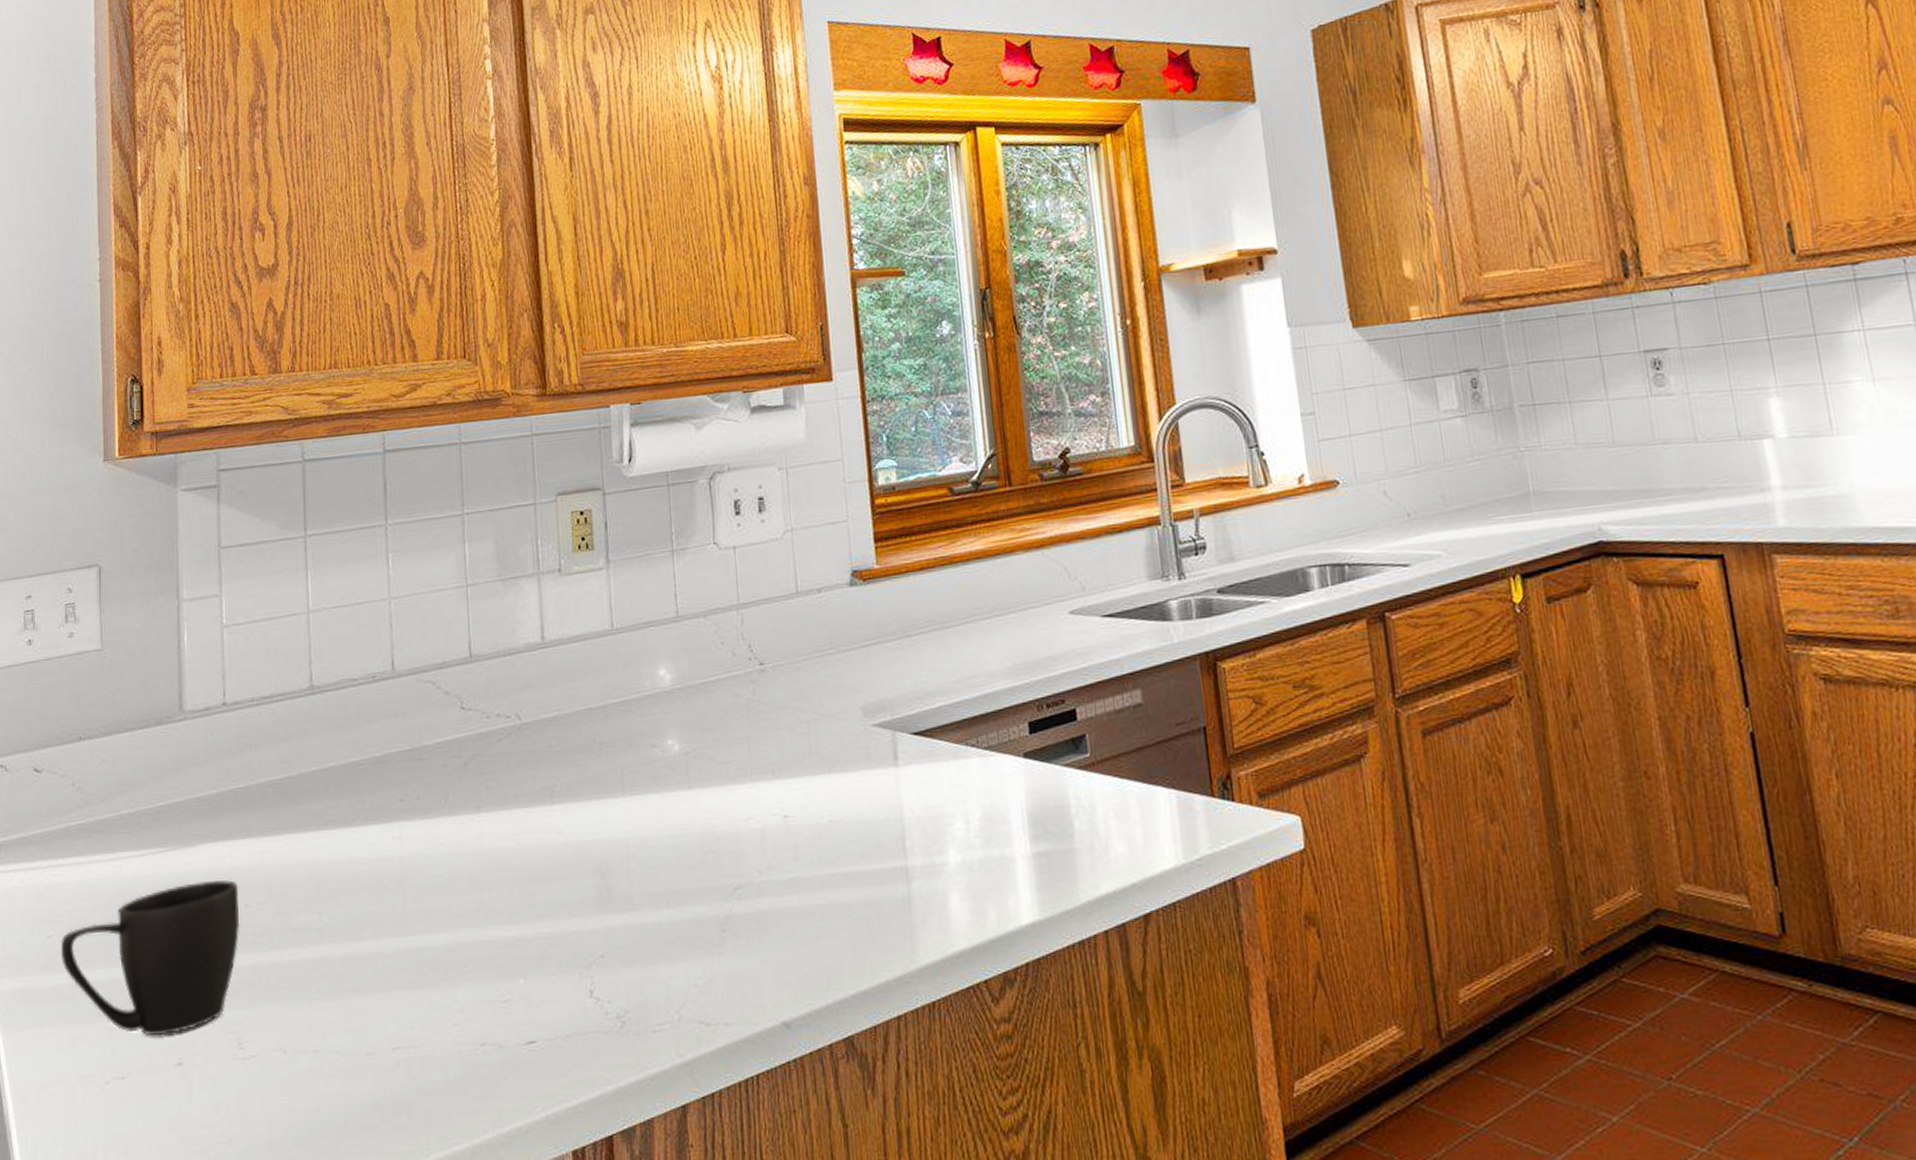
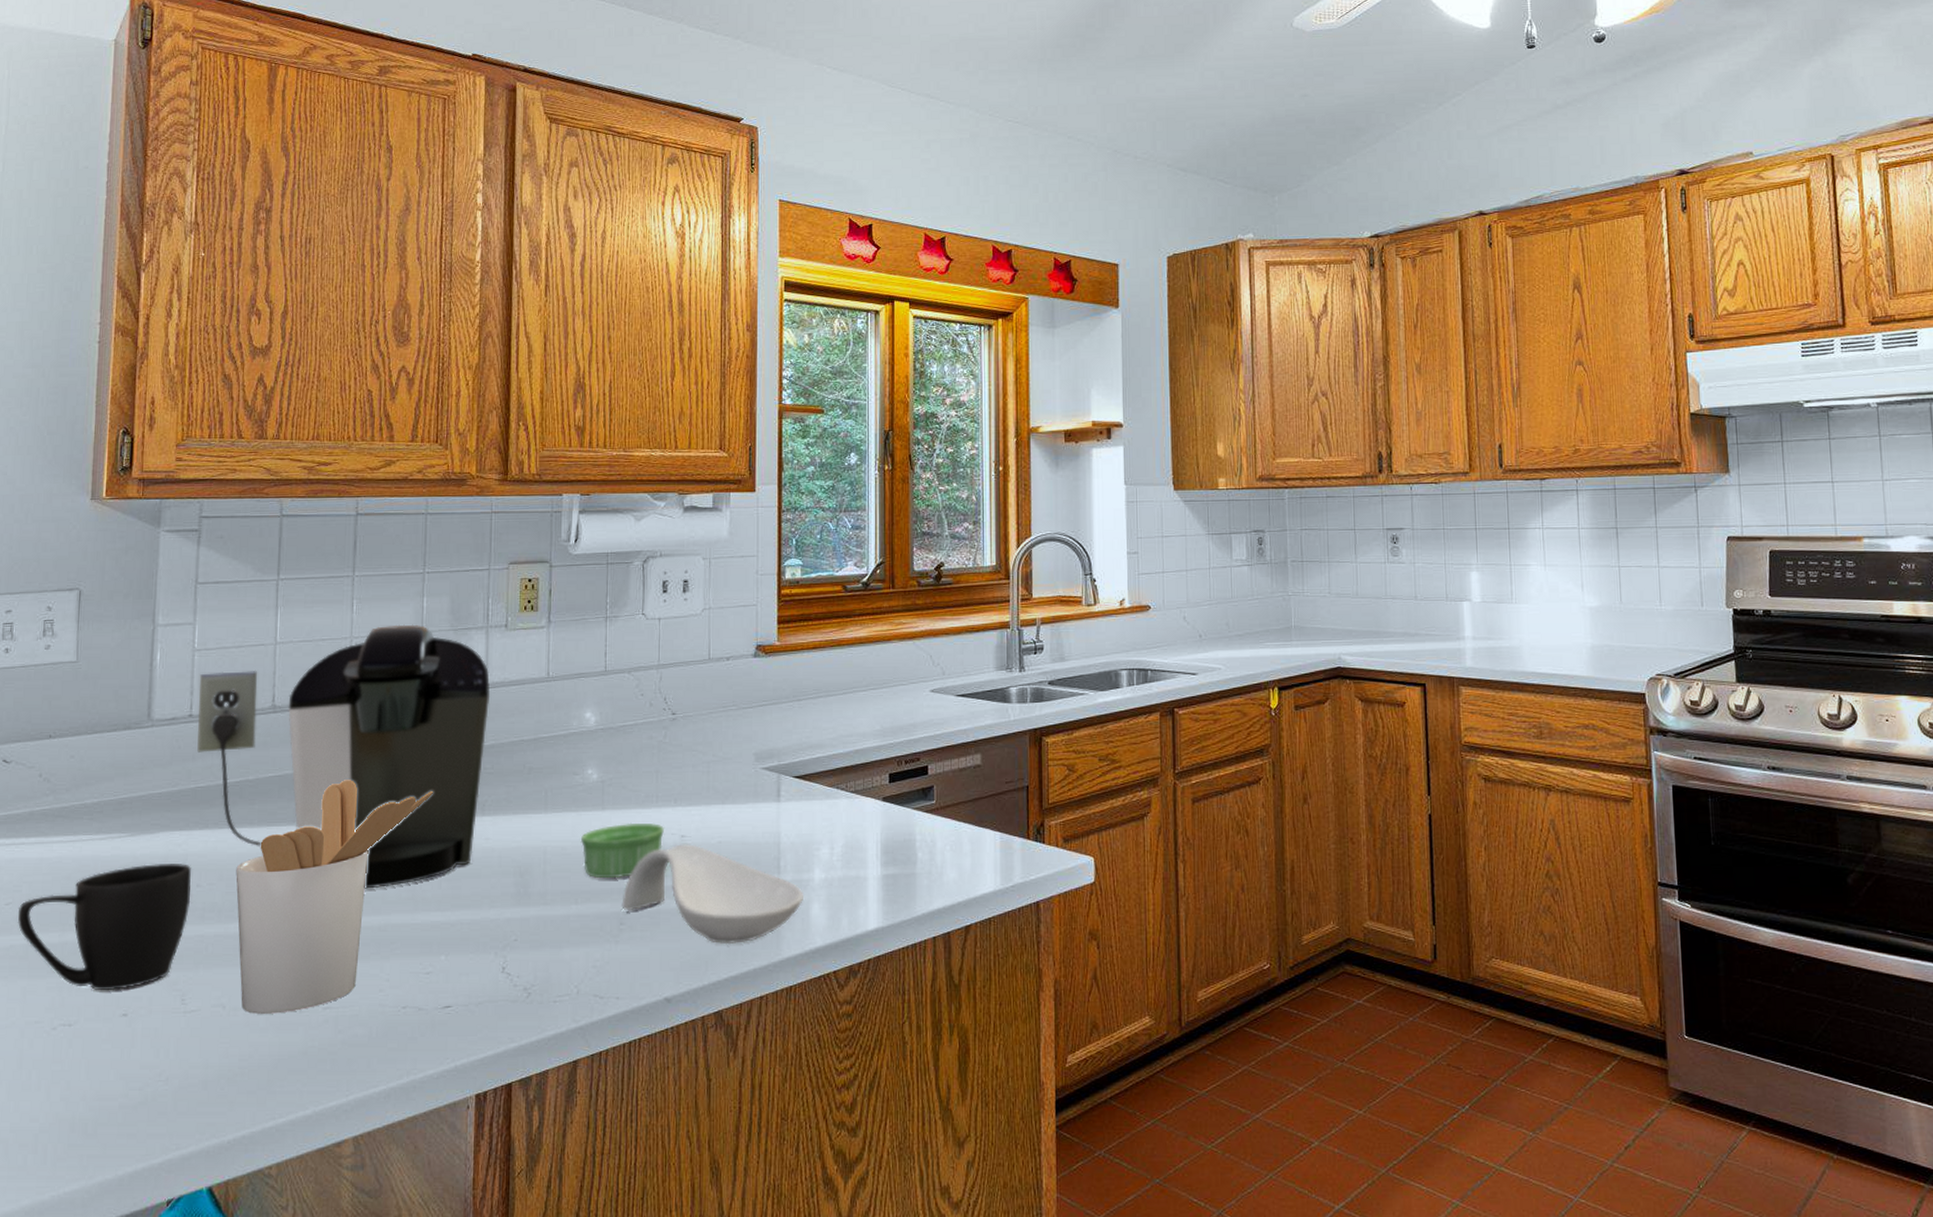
coffee maker: none [230,577,549,901] -> present [197,624,491,889]
utensil holder: none [285,769,495,1058] -> present [236,780,434,1014]
ramekin: none [666,802,764,875] -> present [580,822,665,879]
spoon rest: none [721,826,939,952] -> present [622,844,803,945]

